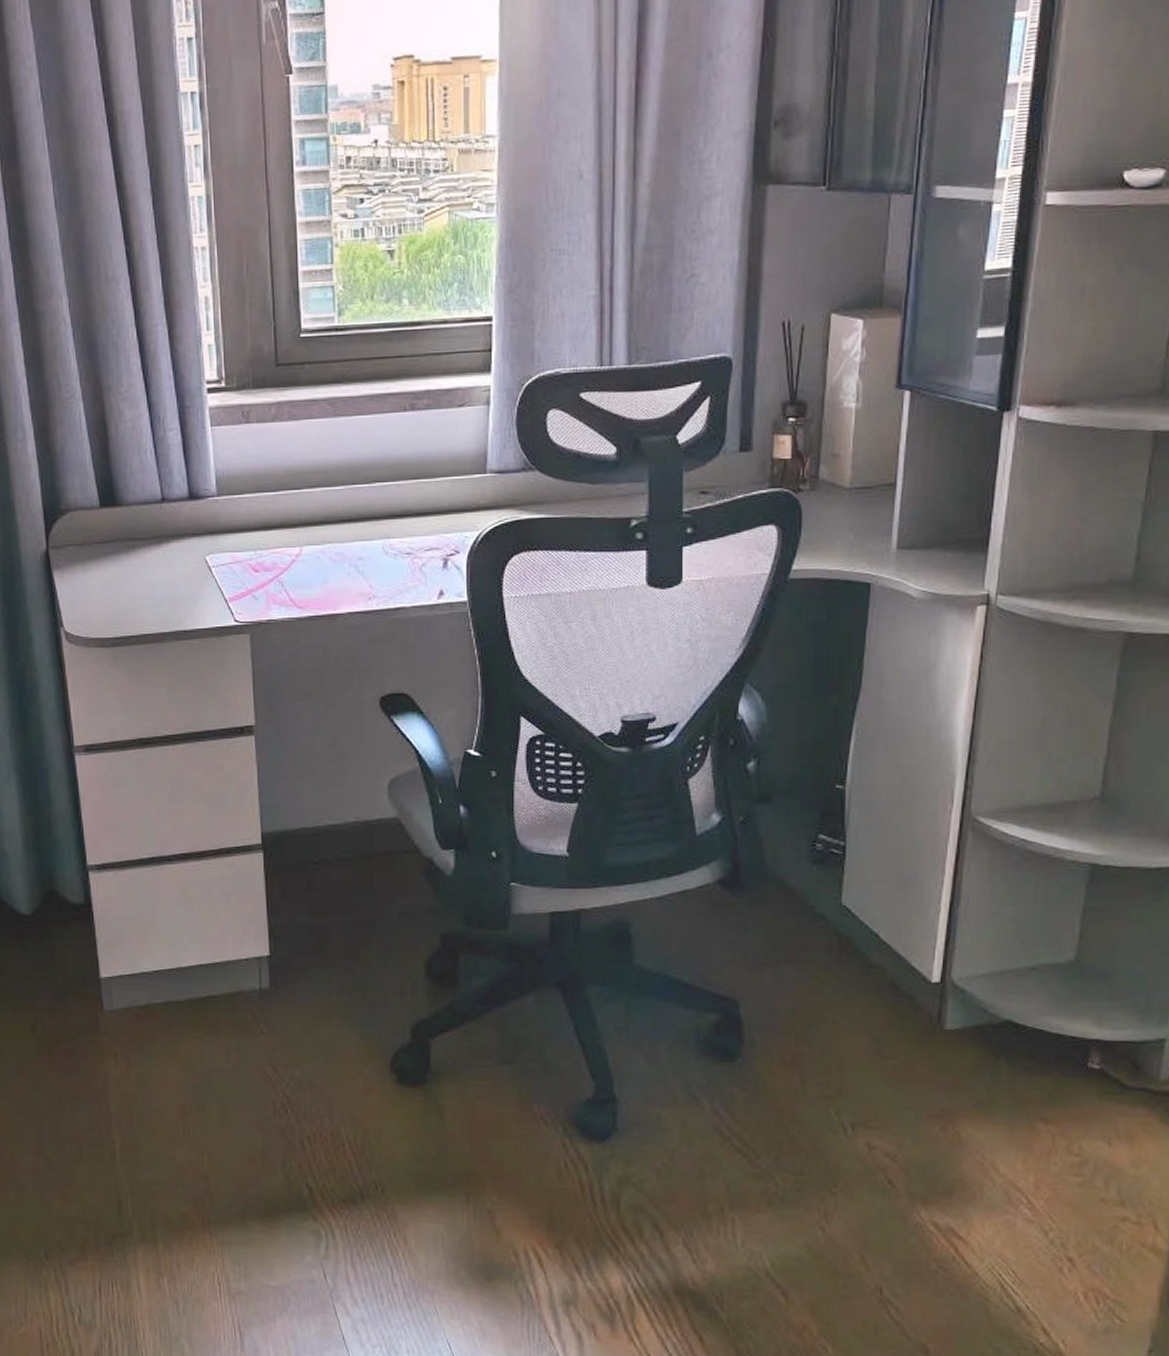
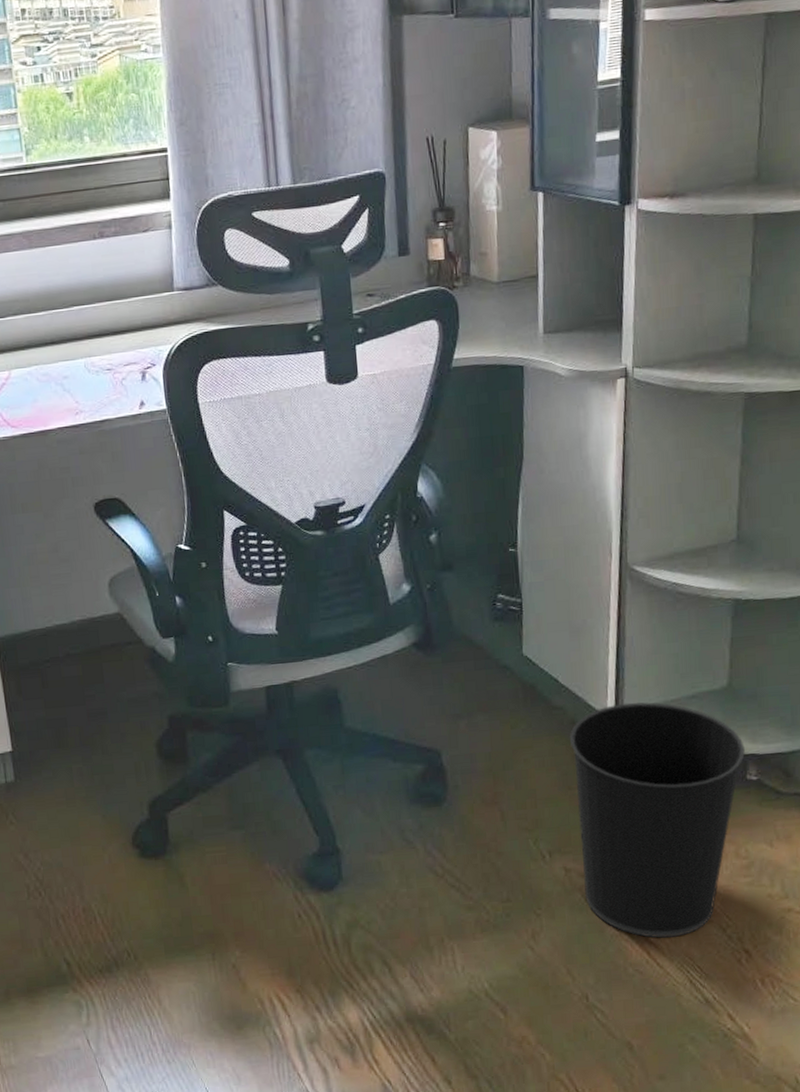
wastebasket: none [887,968,1088,1235] -> present [570,702,745,938]

